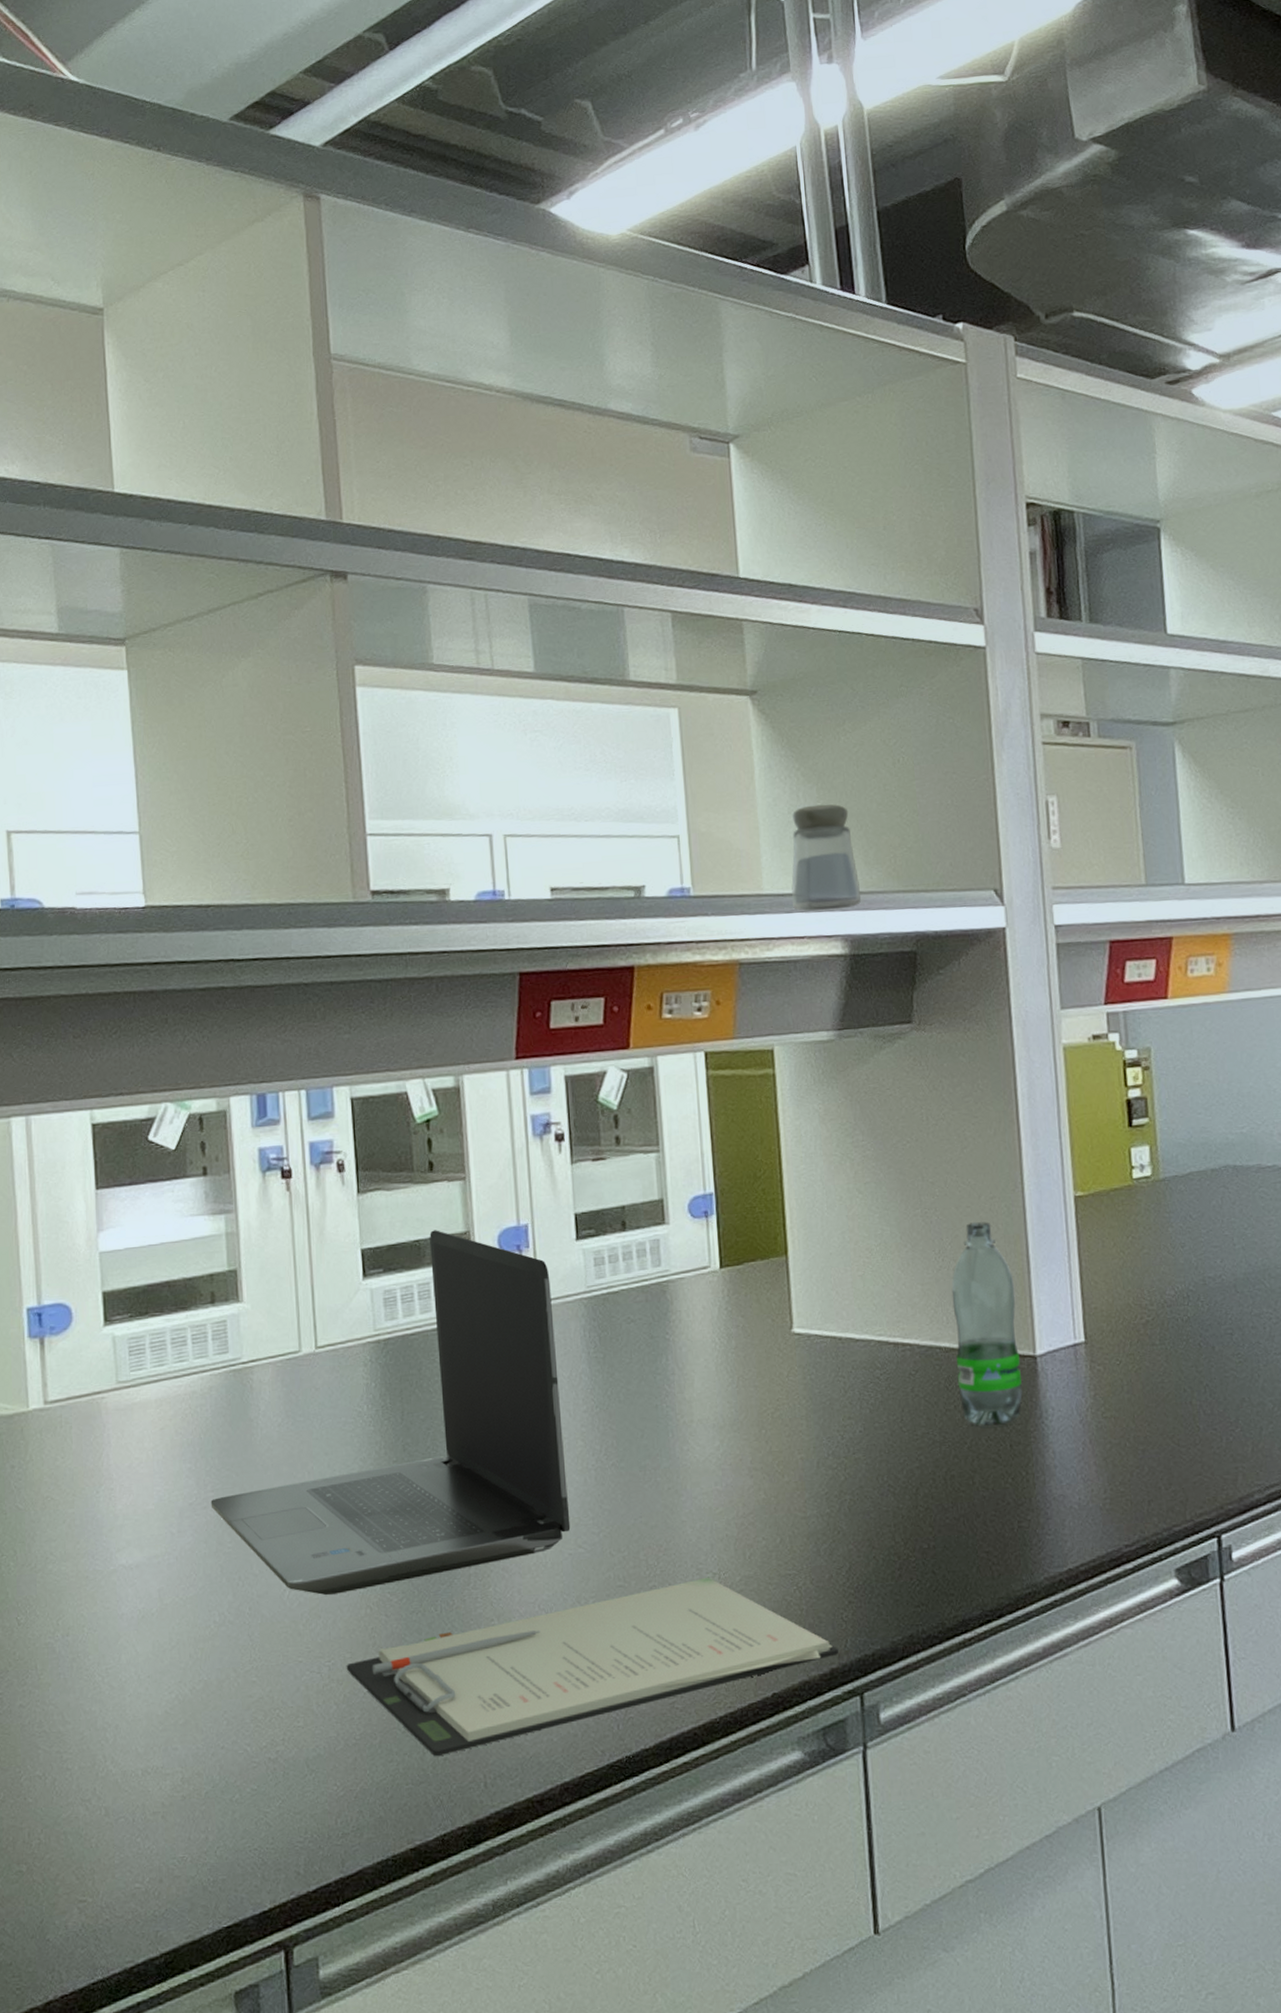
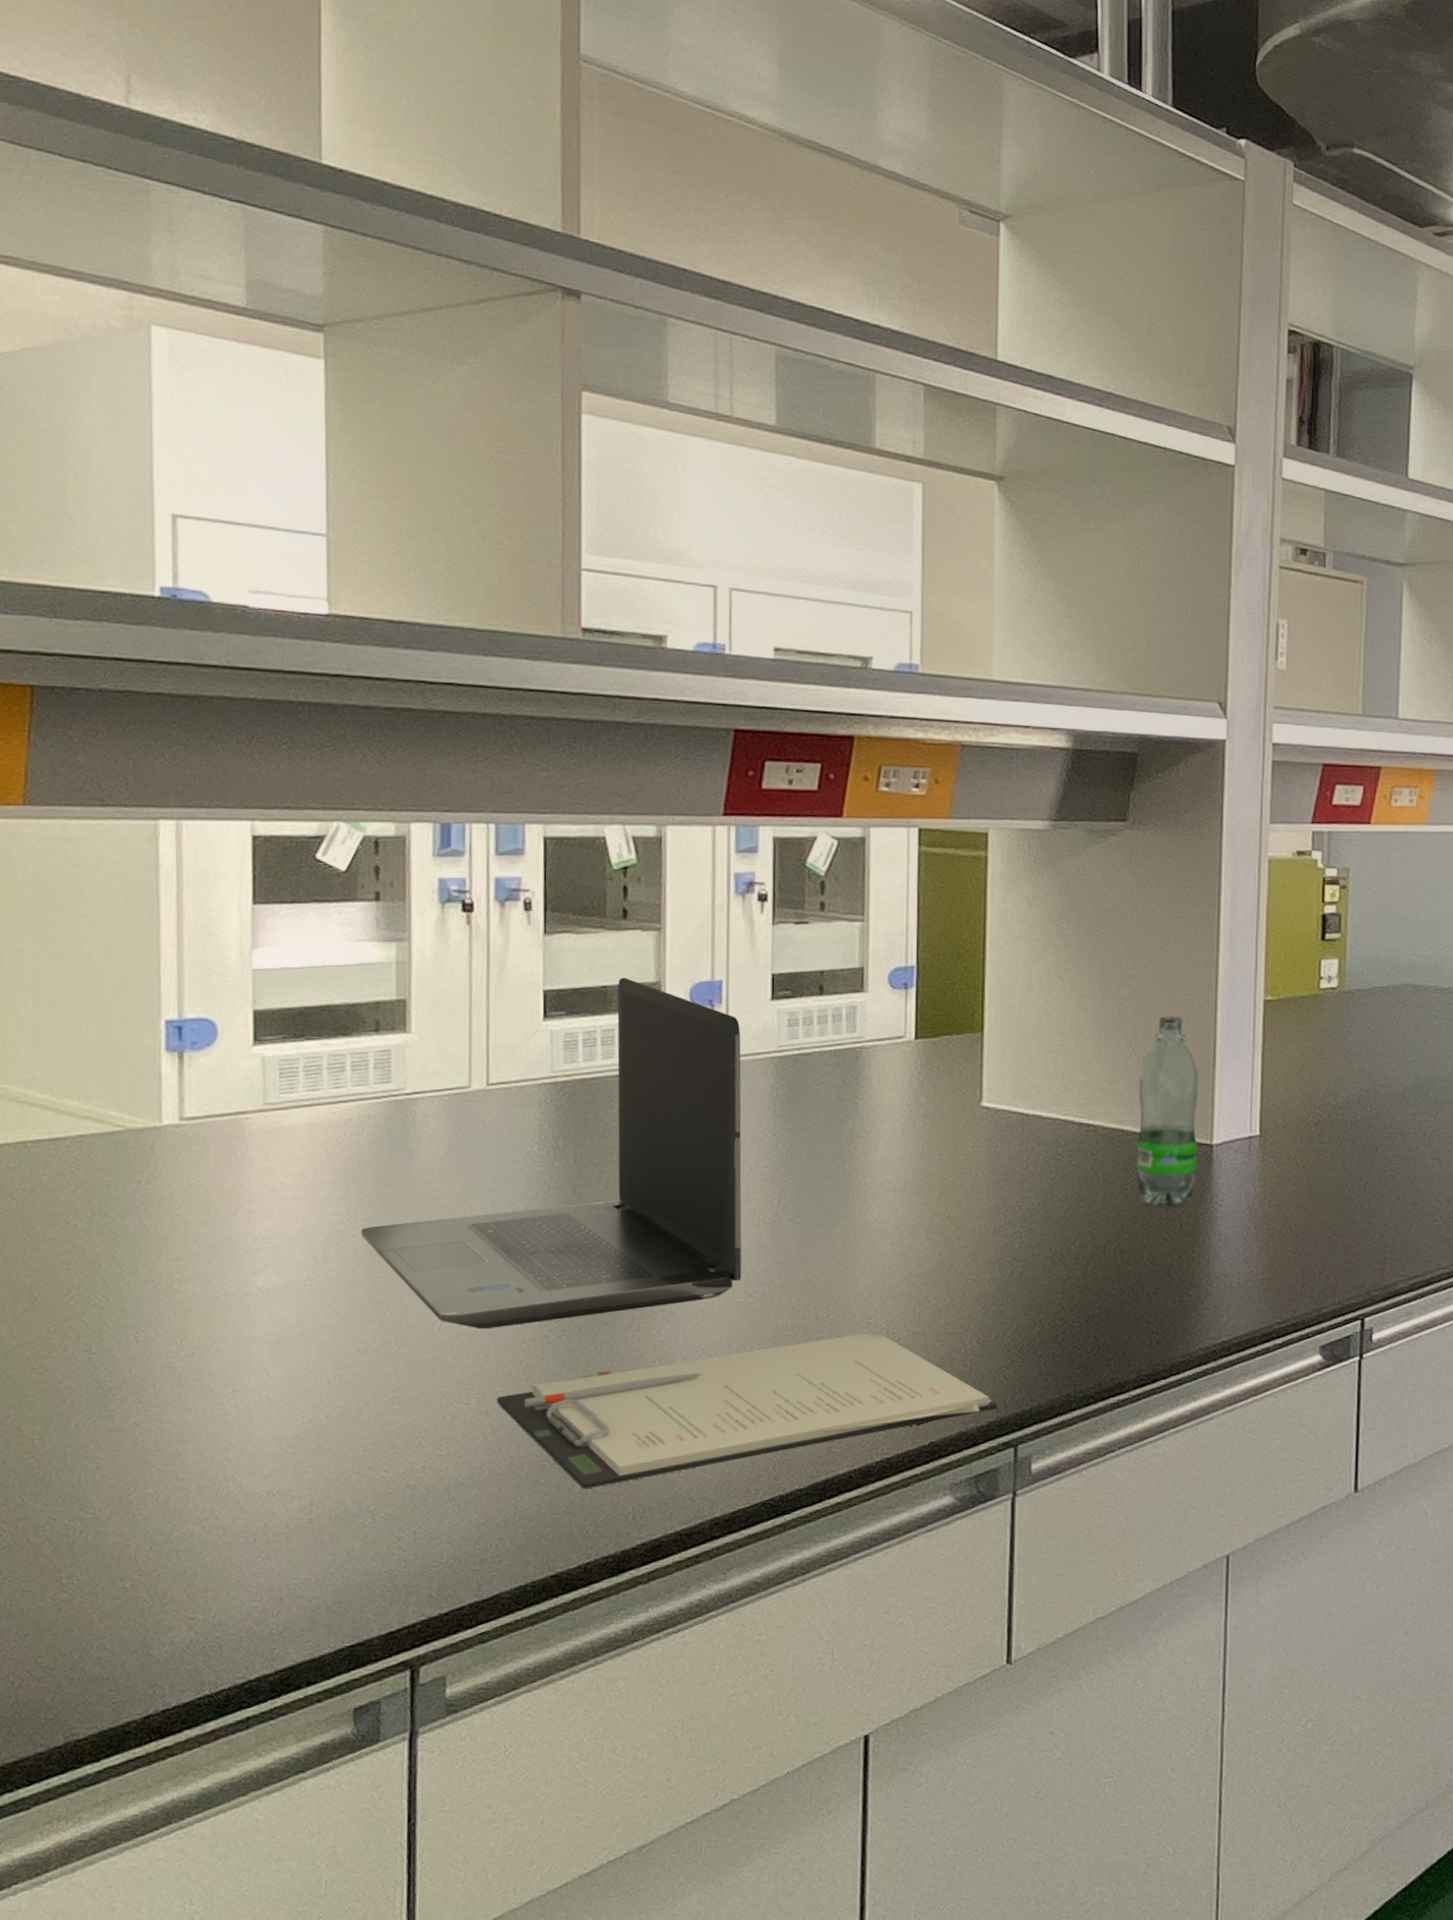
salt shaker: present [791,804,862,912] -> none [1019,598,1089,704]

